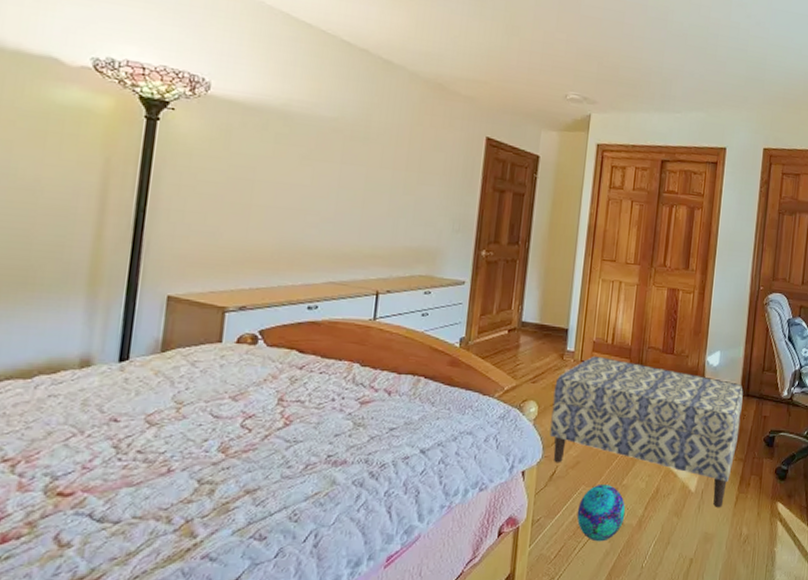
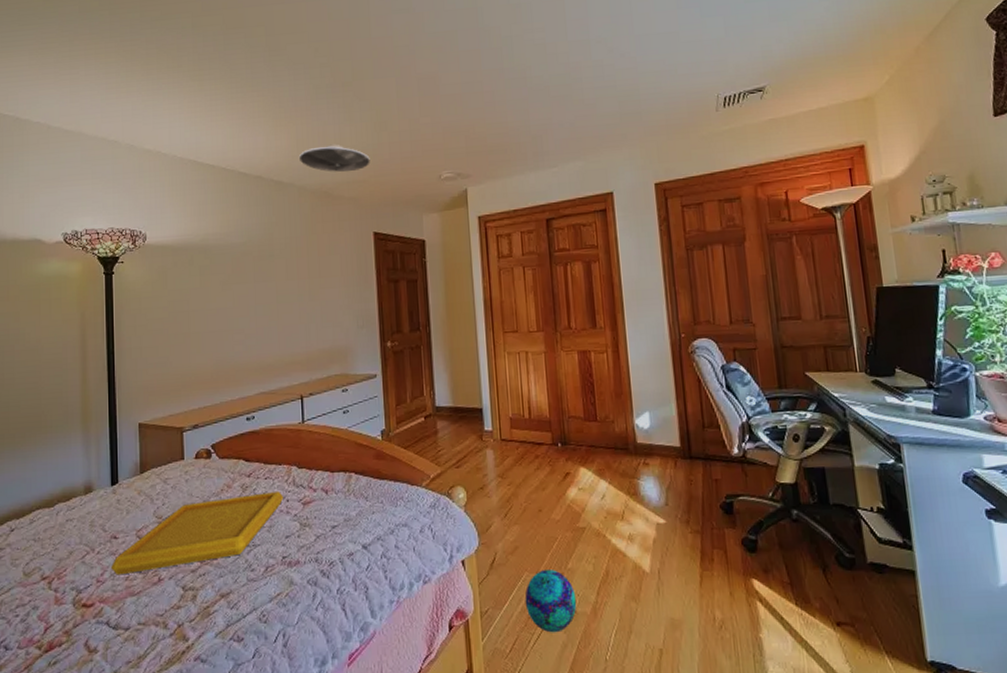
serving tray: none [105,387,340,463] -> present [111,490,284,575]
ceiling light: none [416,34,496,70] -> present [300,144,370,172]
bench: present [549,355,743,508] -> none [479,432,689,590]

